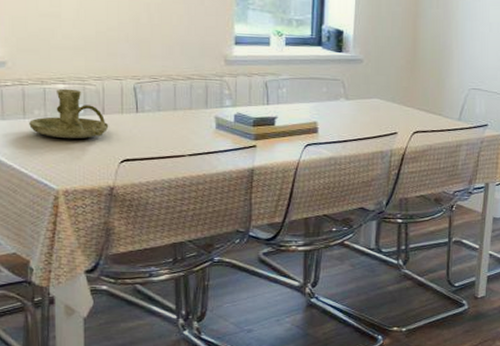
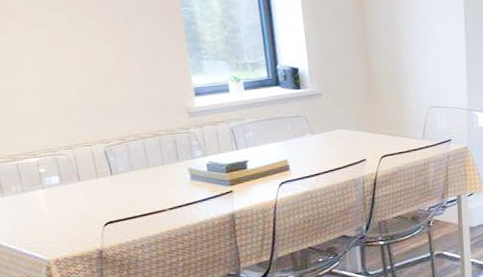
candle holder: present [29,88,109,139] -> none [8,161,87,211]

